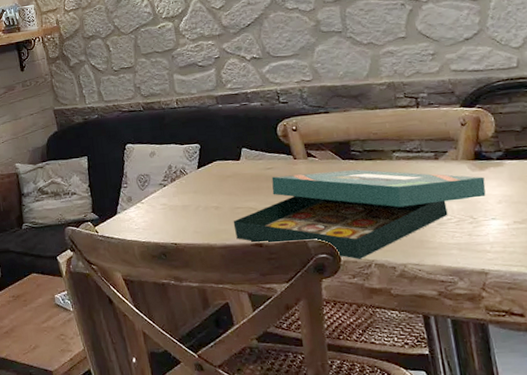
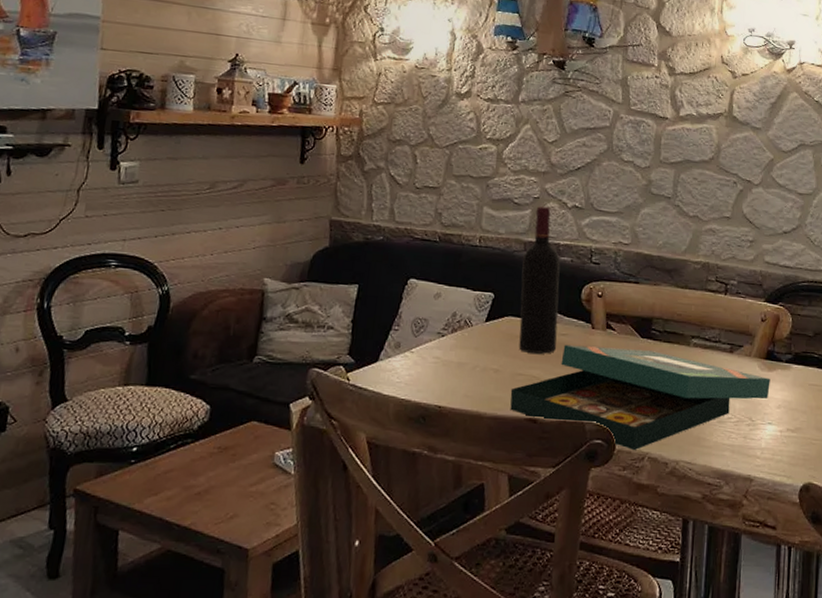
wine bottle: none [217,62,266,189] -> present [519,205,561,354]

